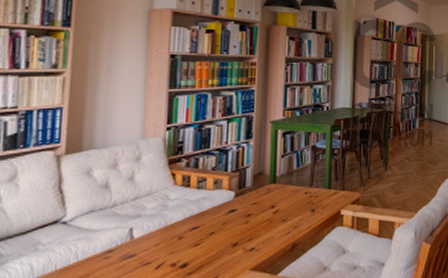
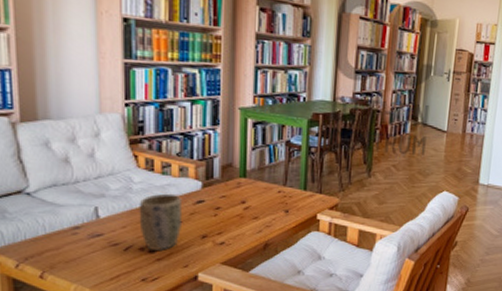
plant pot: none [172,206,216,266] -> present [139,193,183,252]

